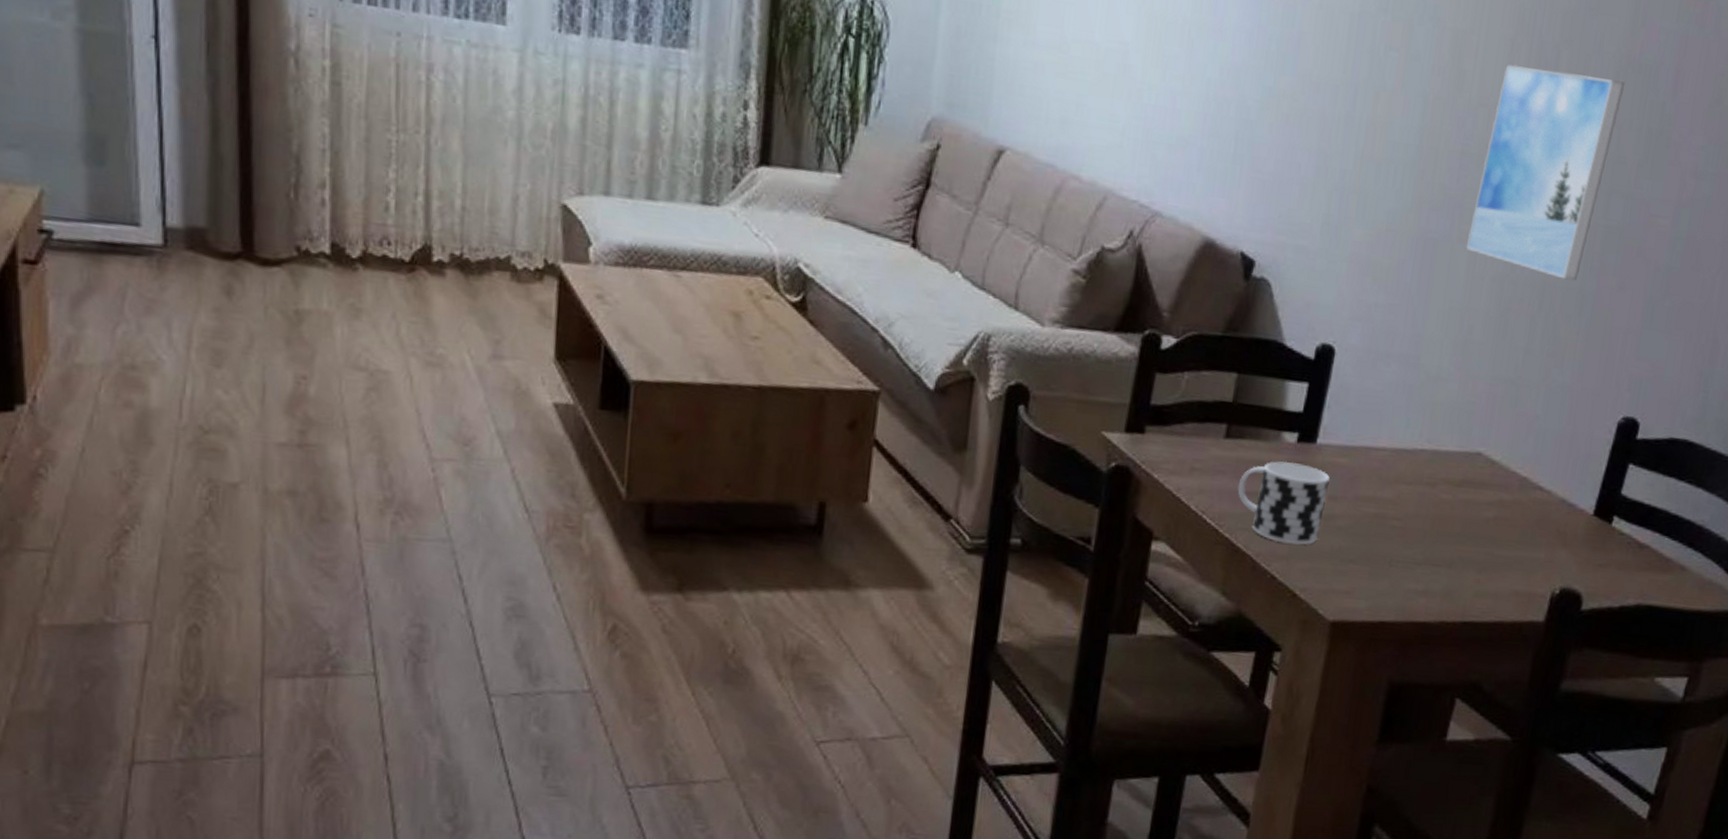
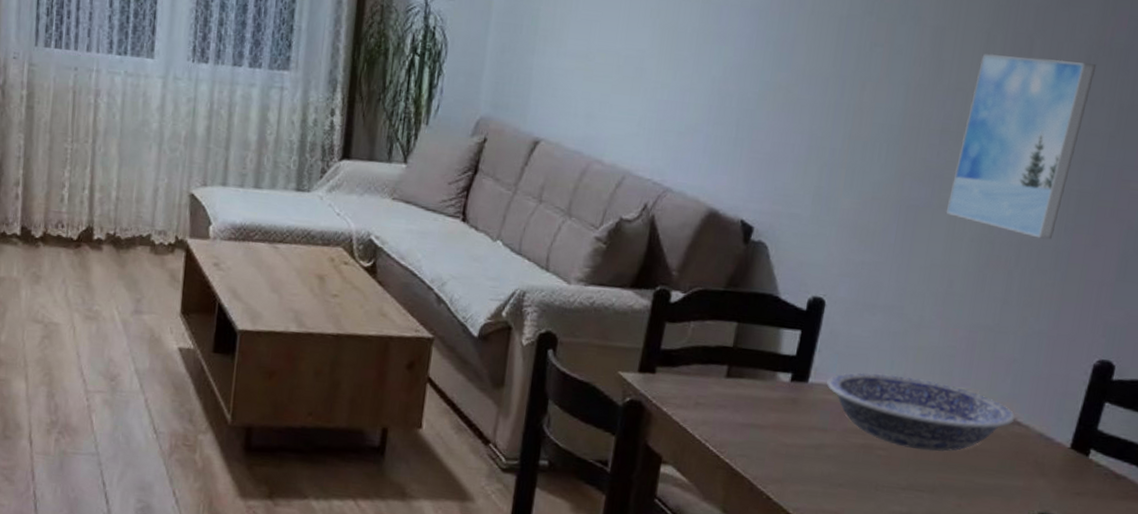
cup: present [1237,461,1331,545] -> none [737,397,821,470]
bowl: none [1337,431,1537,521] -> present [827,372,1015,452]

